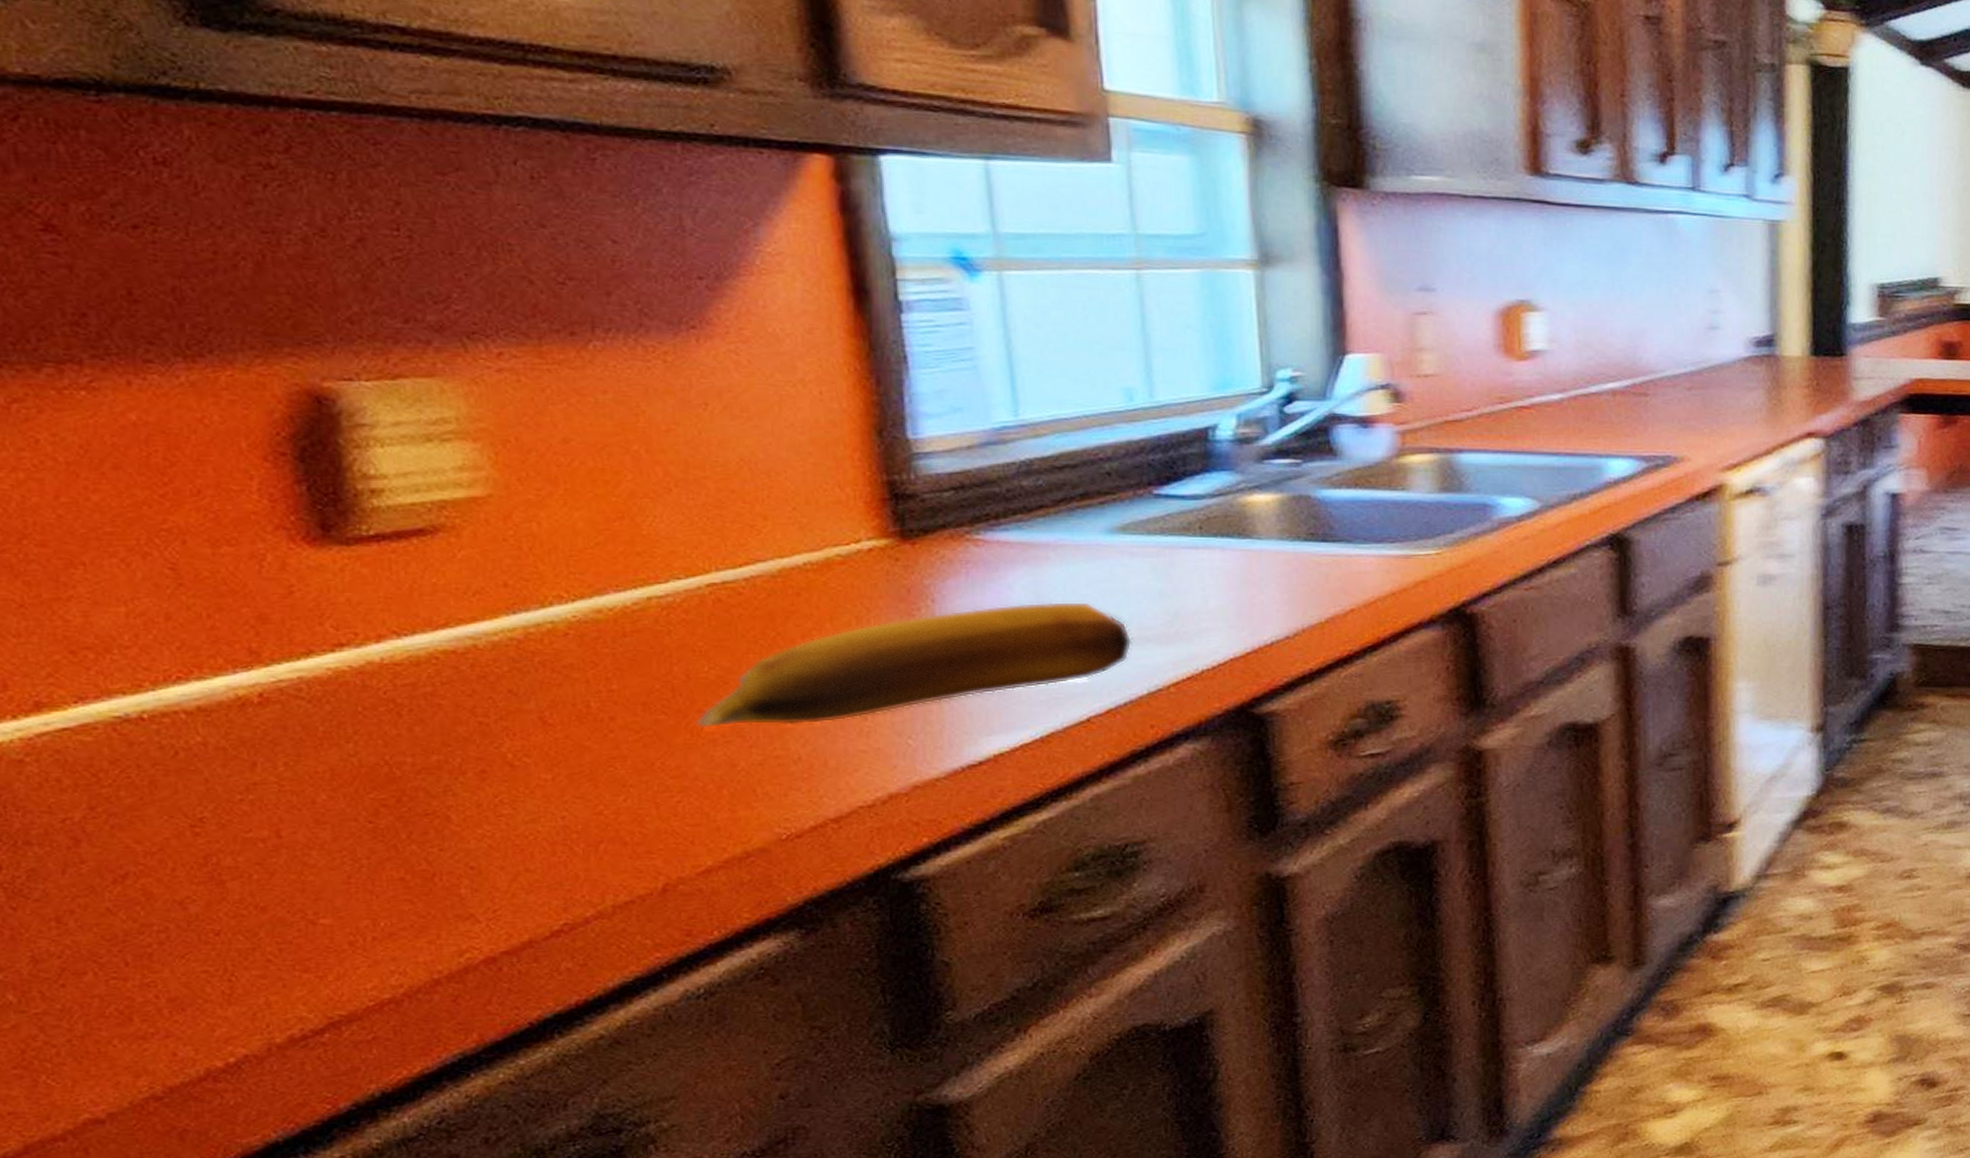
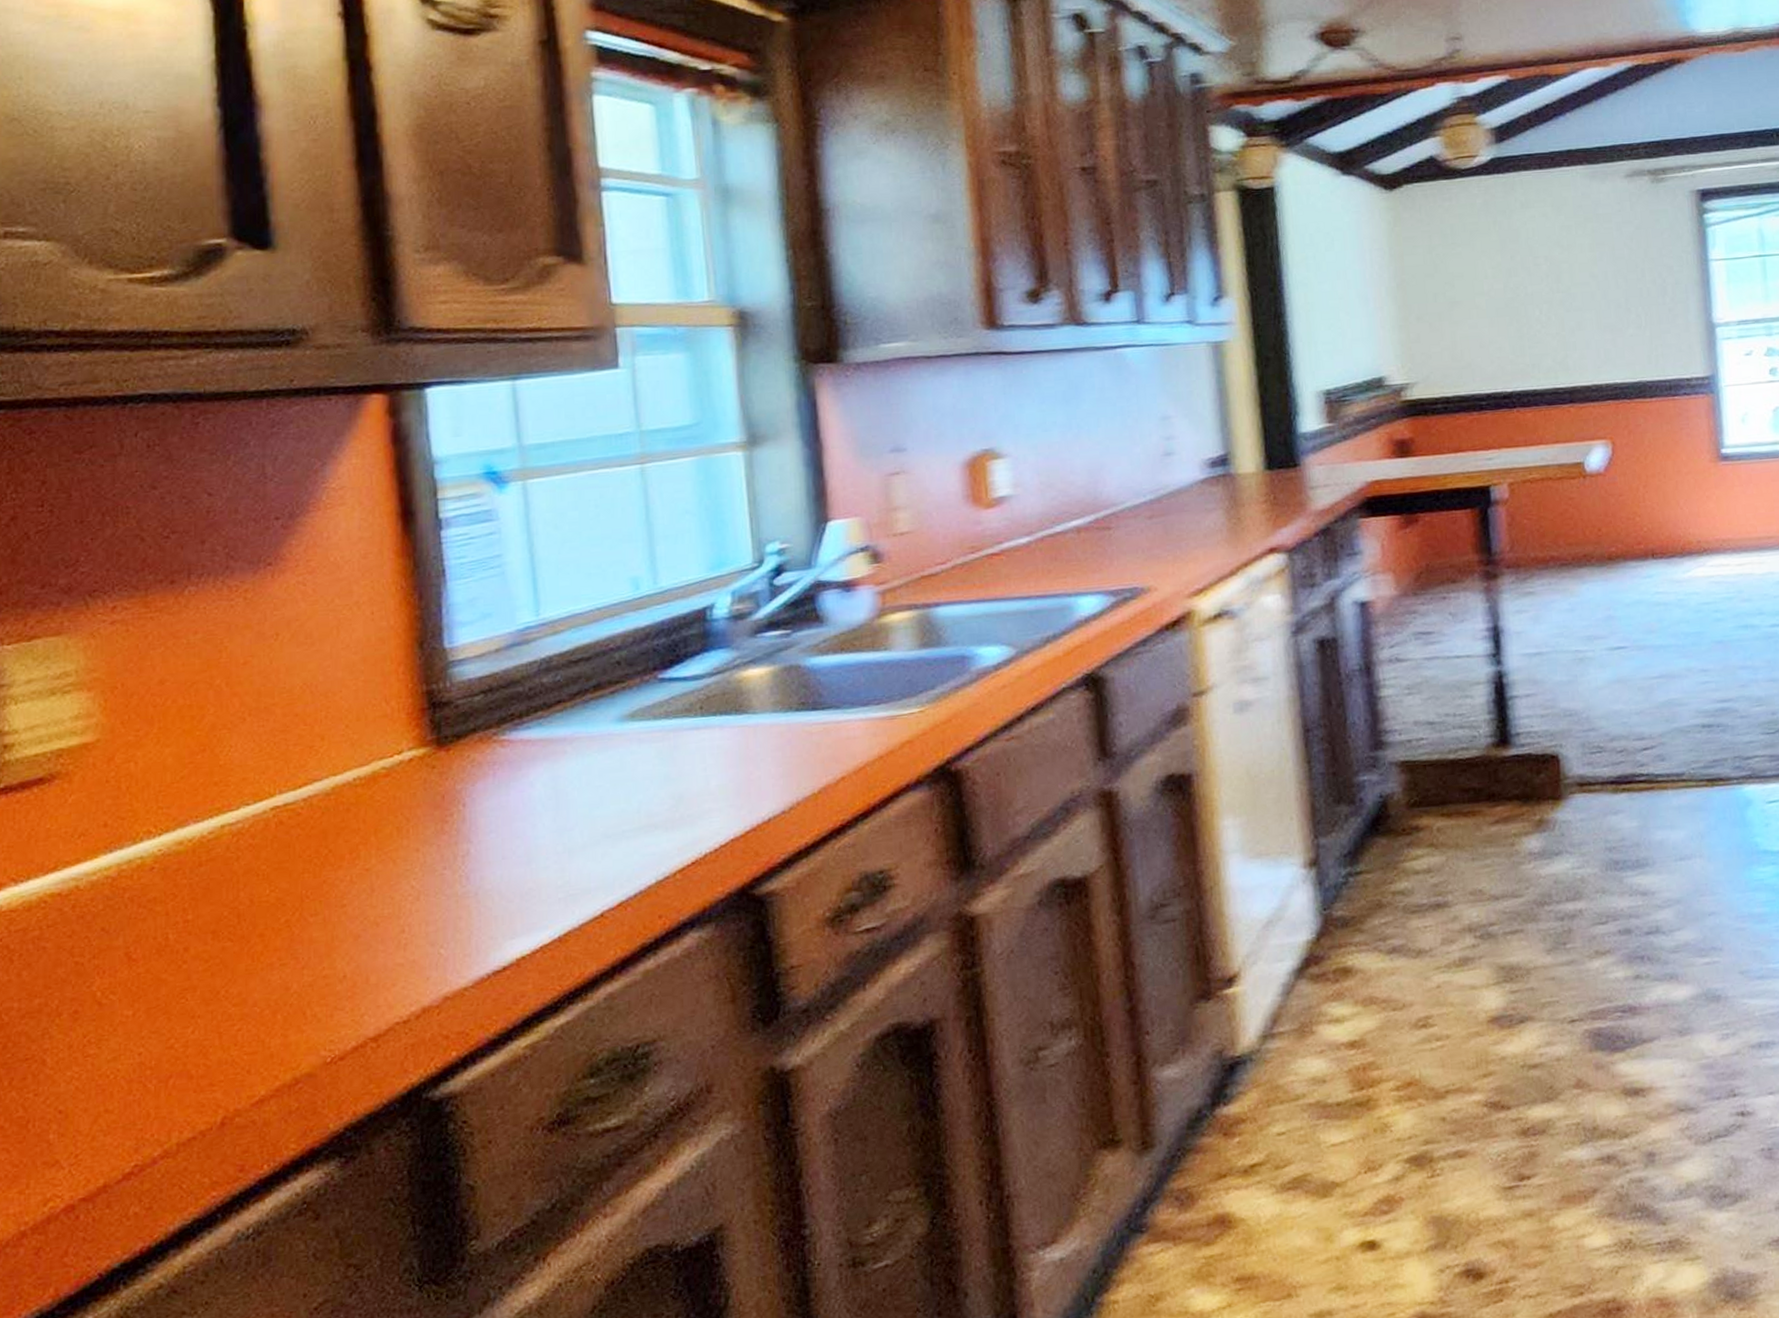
banana: present [695,601,1132,729] -> none [256,792,641,953]

